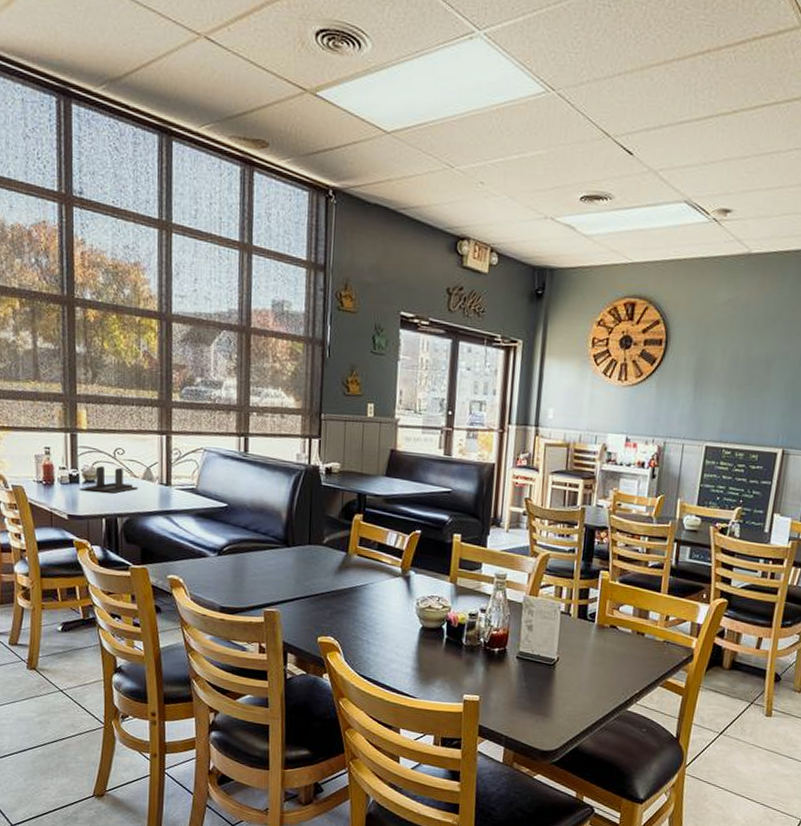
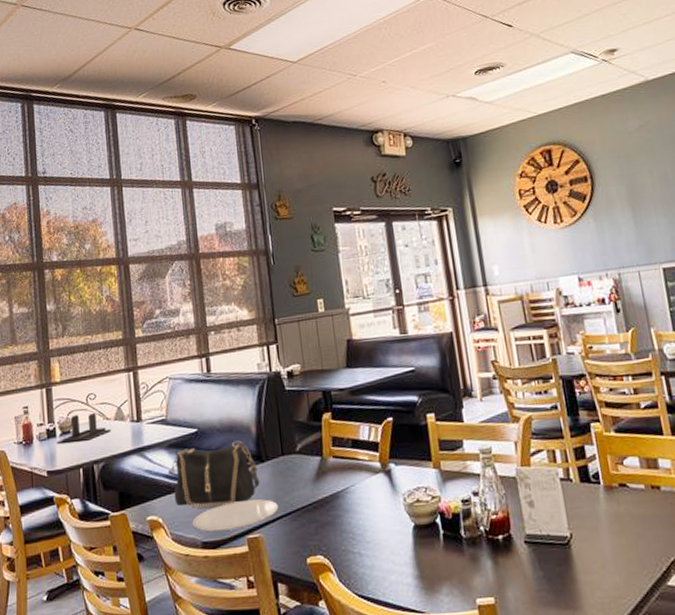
handbag: none [194,519,284,580] -> present [169,440,260,509]
plate: none [212,577,298,602] -> present [192,499,279,532]

